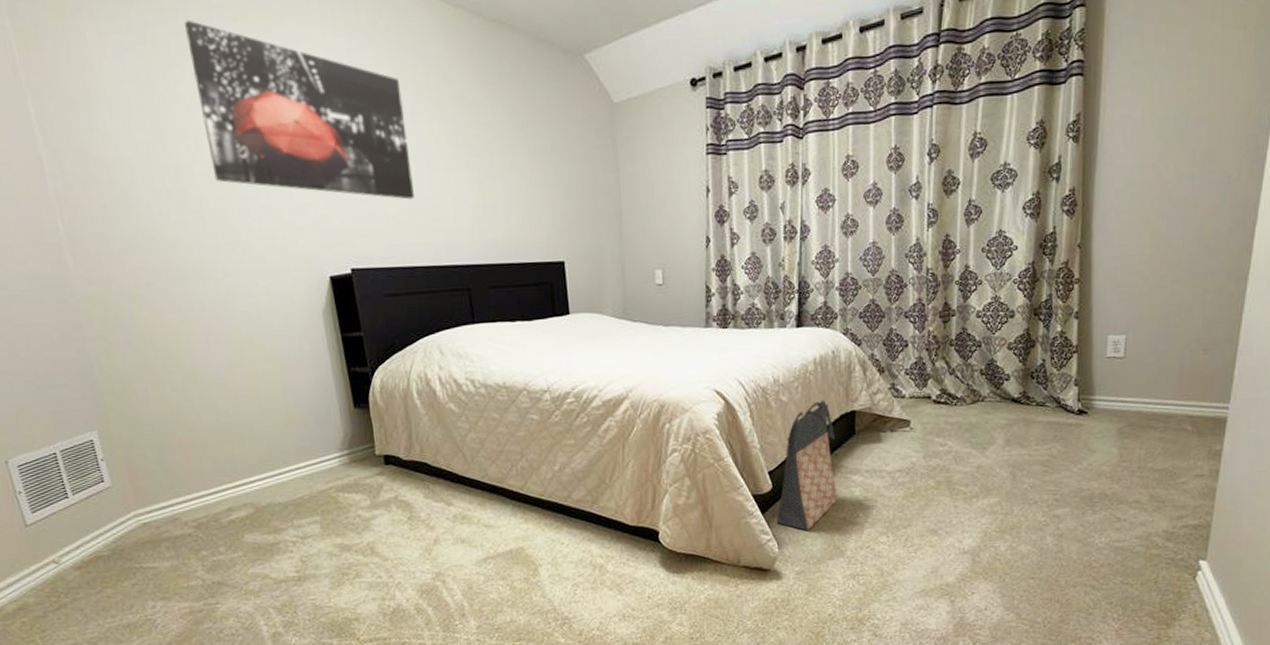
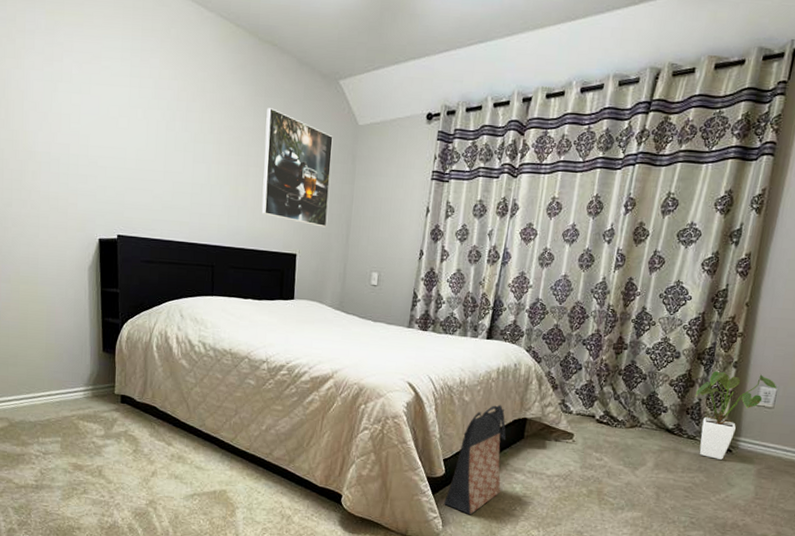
wall art: present [185,19,414,200] -> none [11,8,181,184]
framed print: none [505,96,595,226] -> present [261,108,333,227]
house plant: none [1037,321,1125,425] -> present [695,371,777,460]

